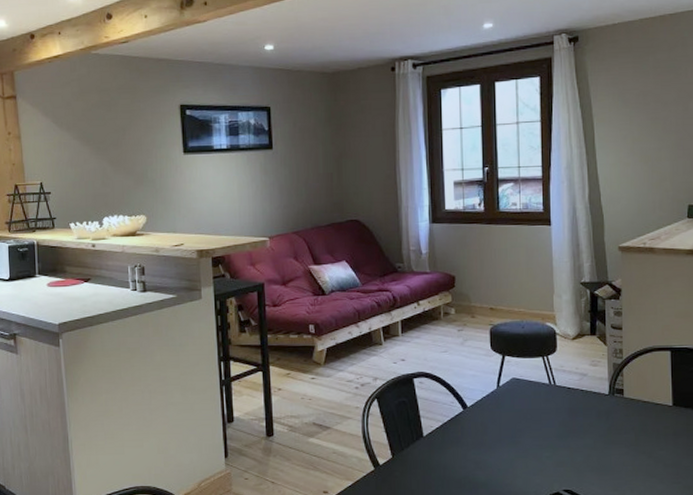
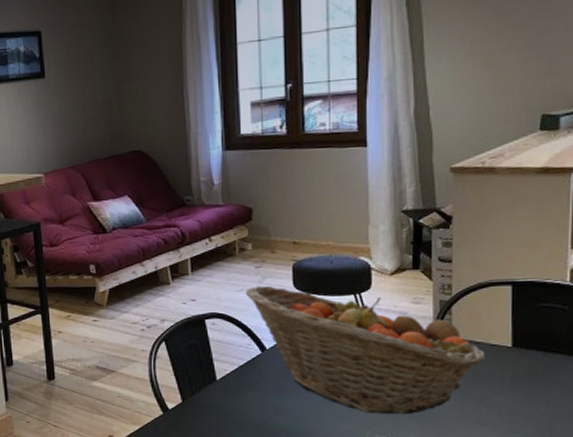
fruit basket: none [449,347,652,469] -> present [245,285,486,415]

